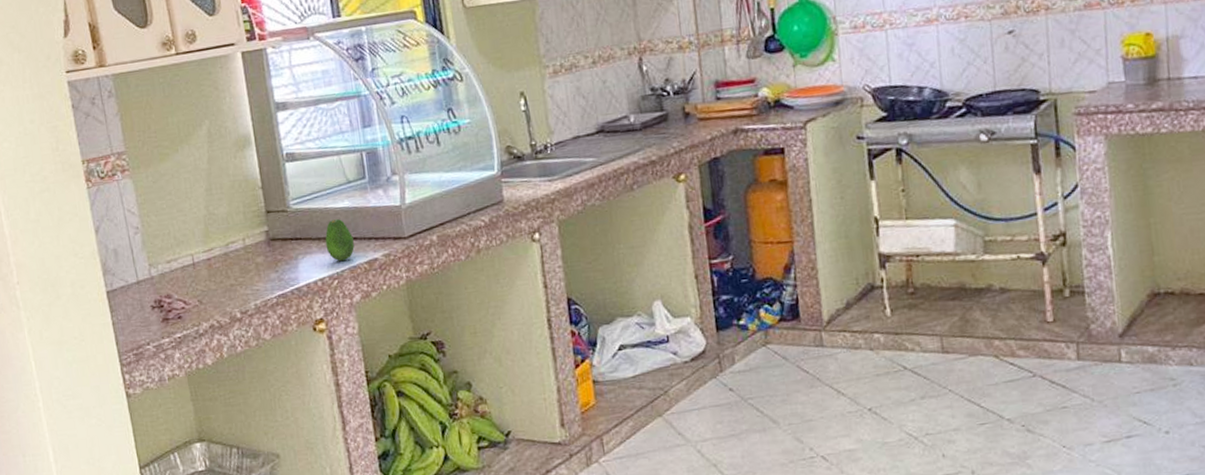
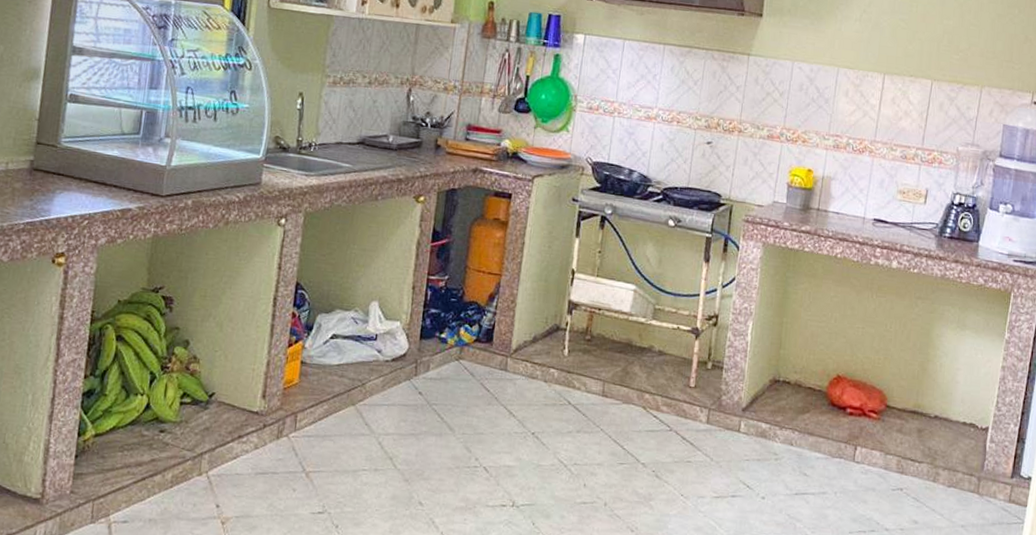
fruit: present [325,218,355,261] -> none [85,164,114,204]

